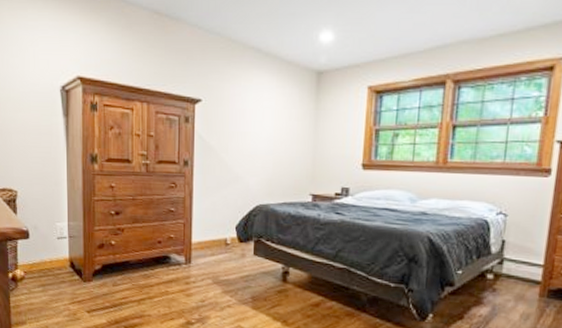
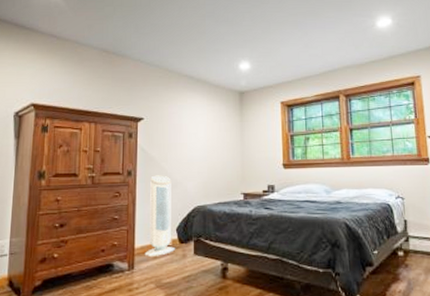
air purifier: none [202,167,234,253] -> present [144,175,175,256]

